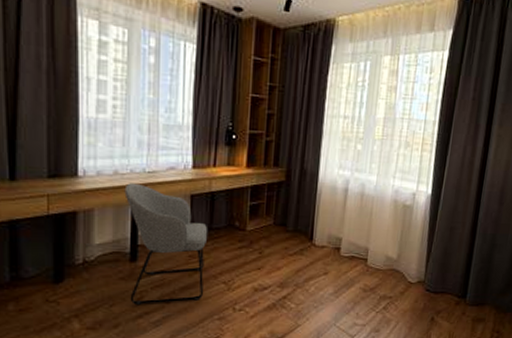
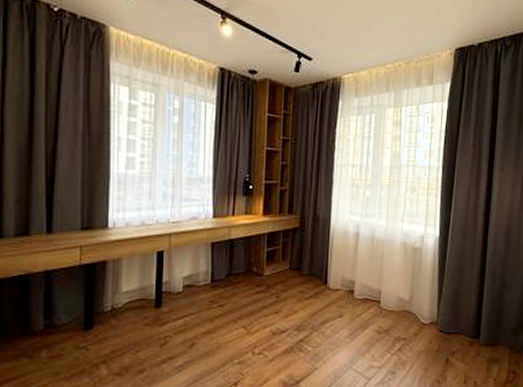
chair: present [124,183,207,305] -> none [150,233,227,350]

